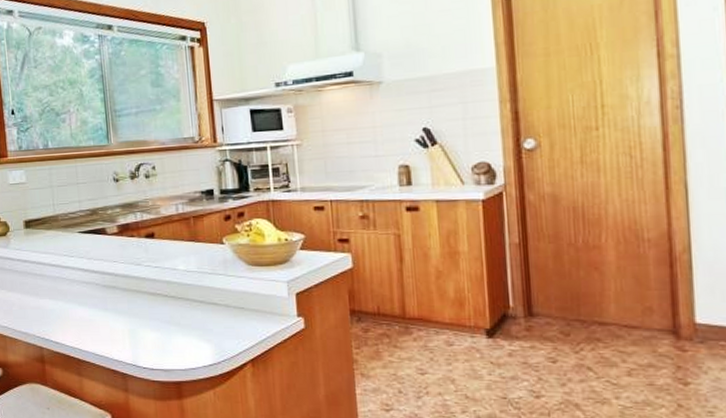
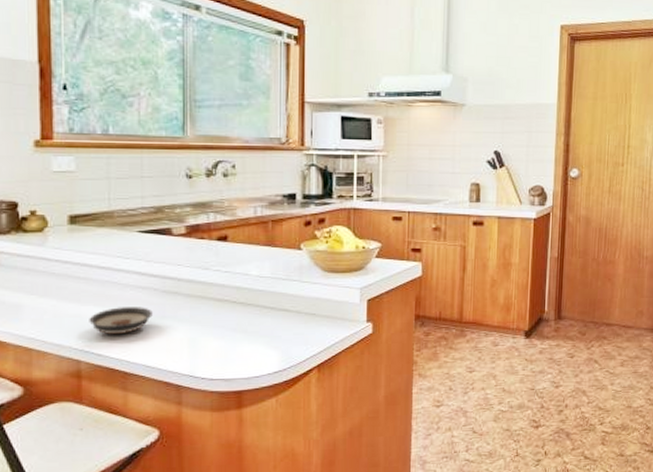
saucer: none [46,300,97,325] -> present [89,307,152,335]

